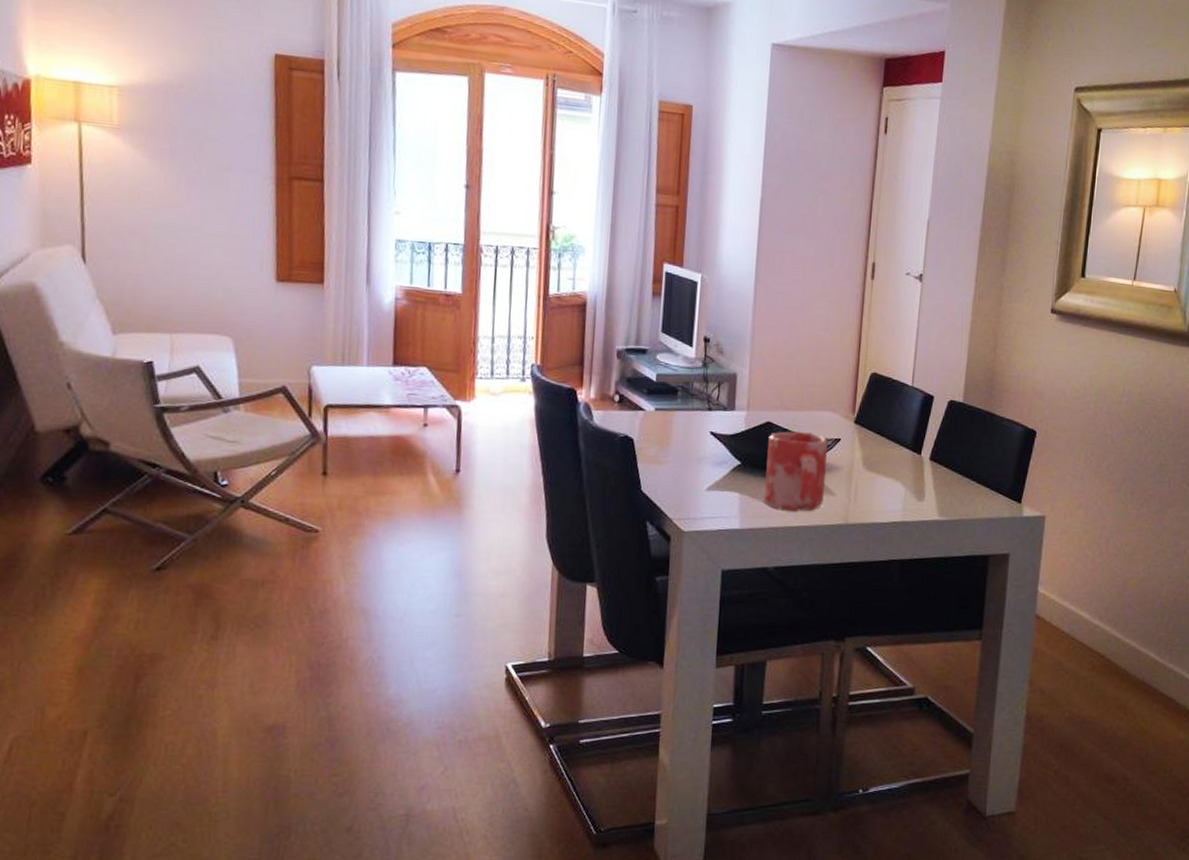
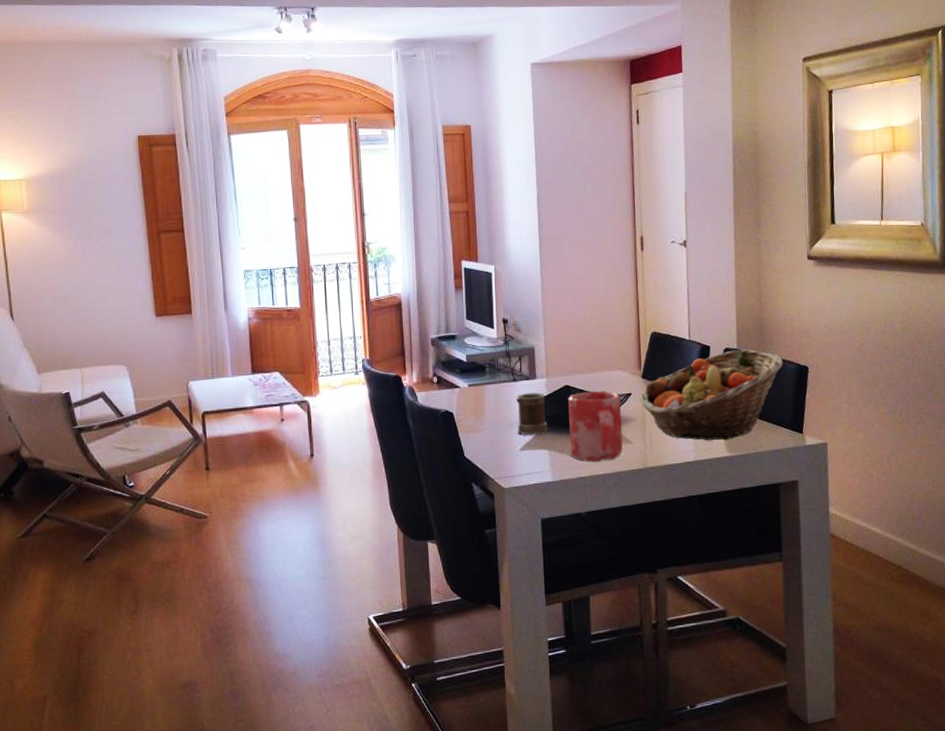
mug: none [706,425,743,475] -> present [517,392,548,436]
fruit basket: none [849,402,1011,502] -> present [640,349,784,440]

